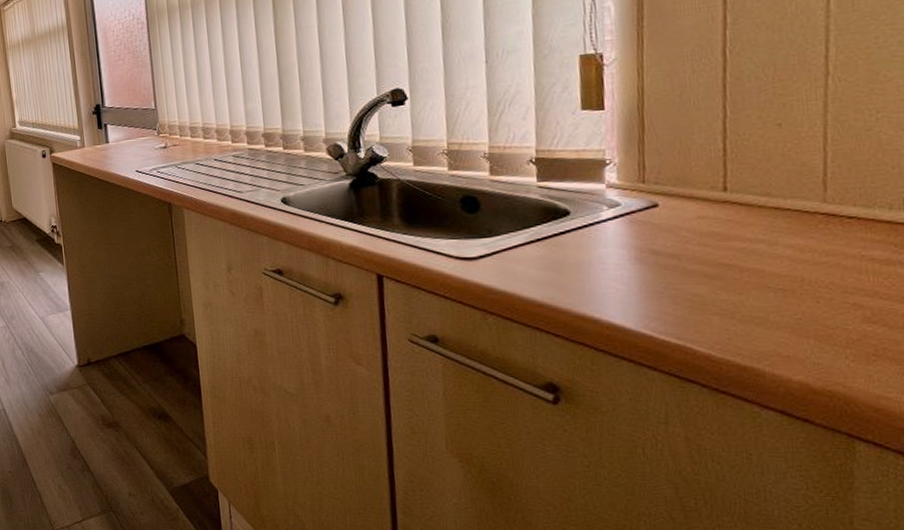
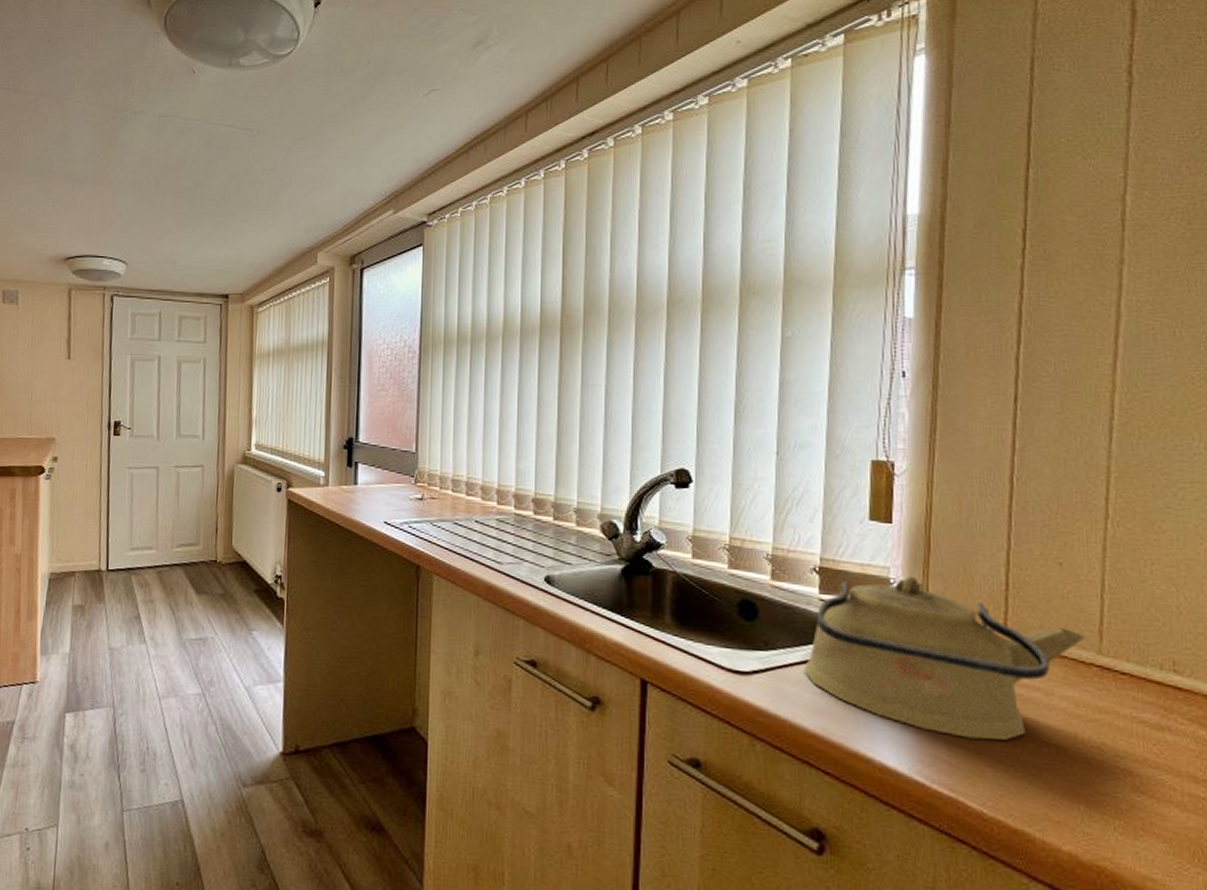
kettle: none [527,154,809,292] -> present [803,575,1086,741]

